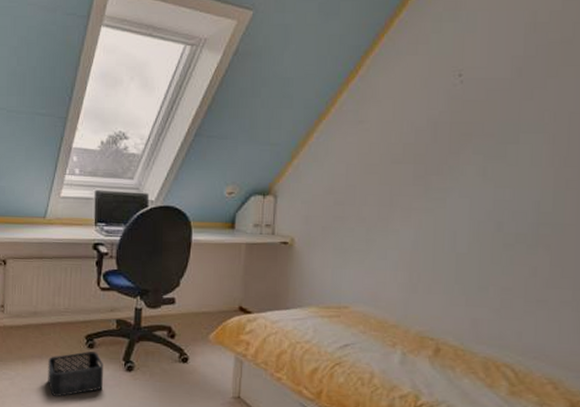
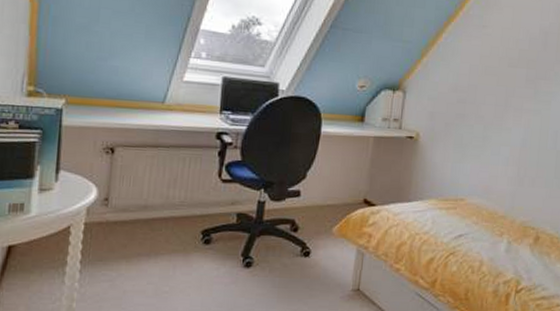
storage bin: present [48,351,103,398] -> none [155,247,220,299]

